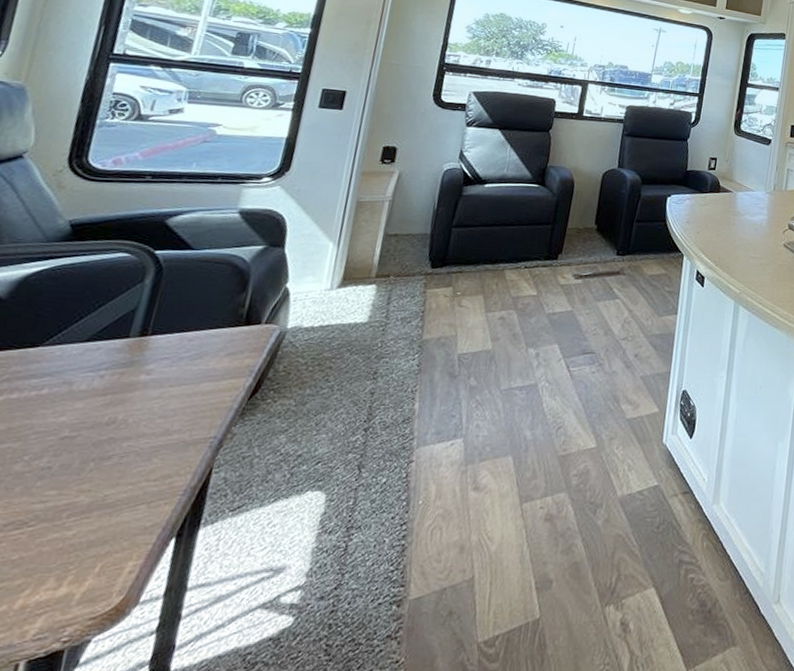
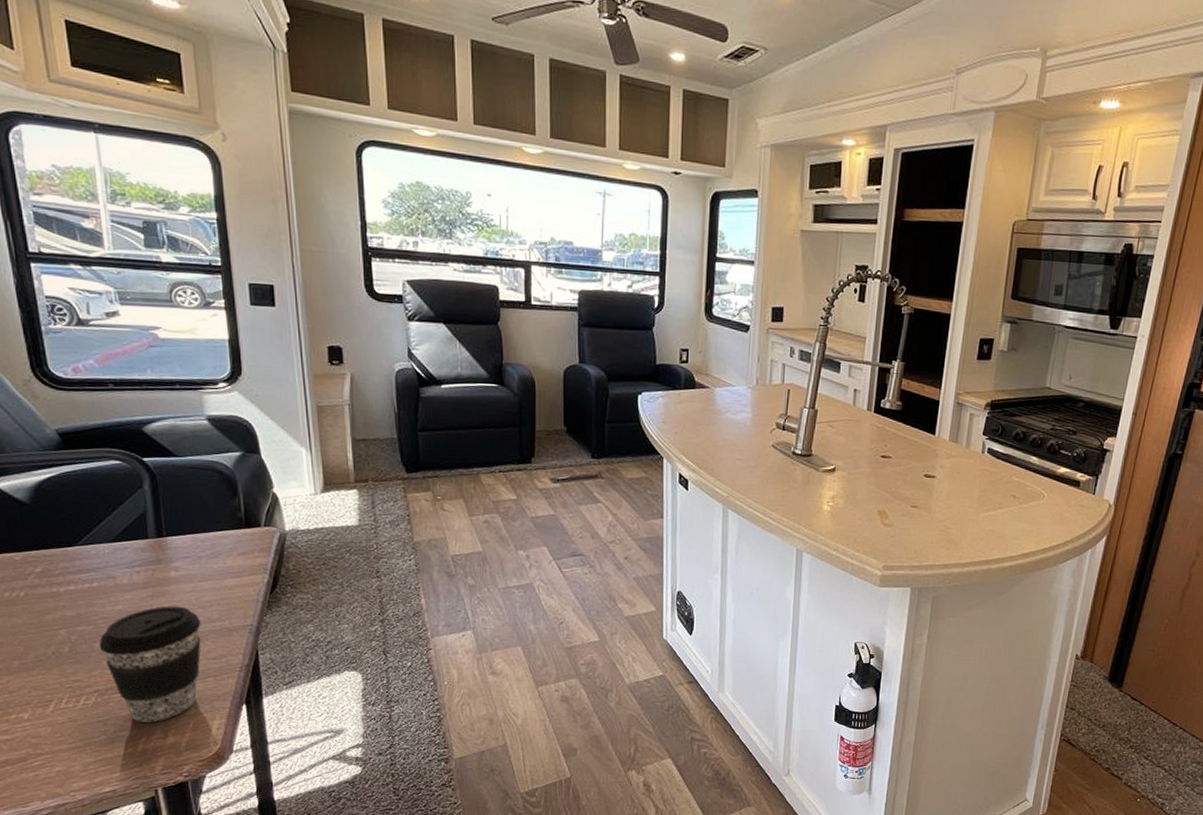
coffee cup: none [18,416,157,568] -> present [98,606,201,723]

